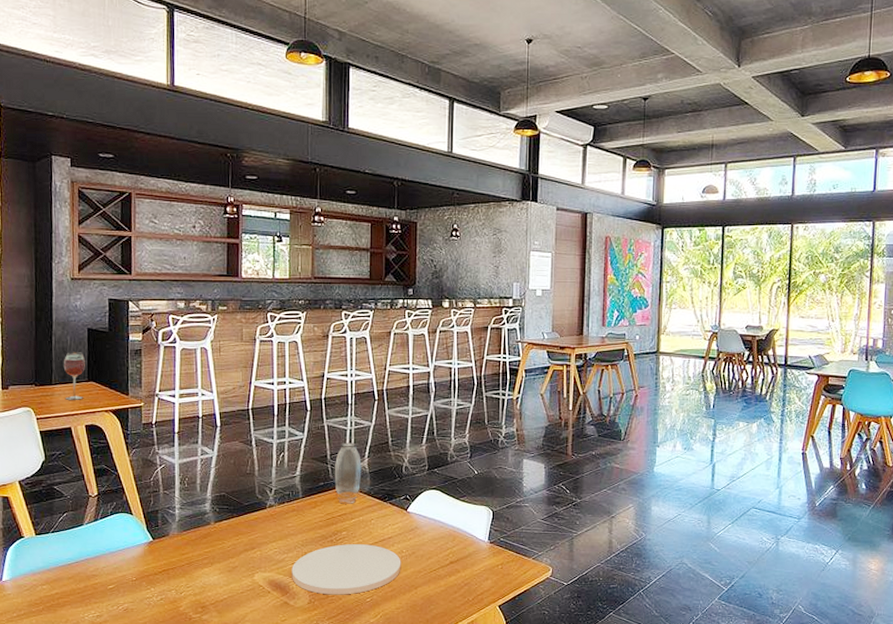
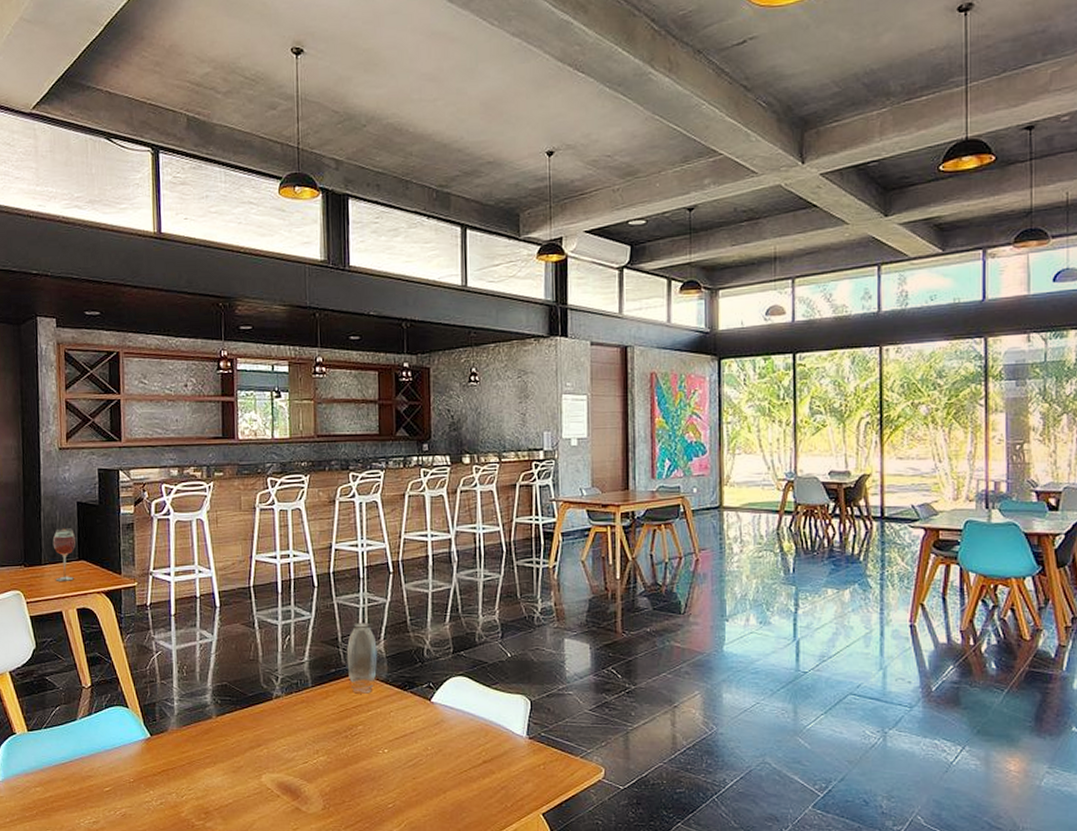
plate: present [292,544,401,595] -> none [302,740,427,800]

